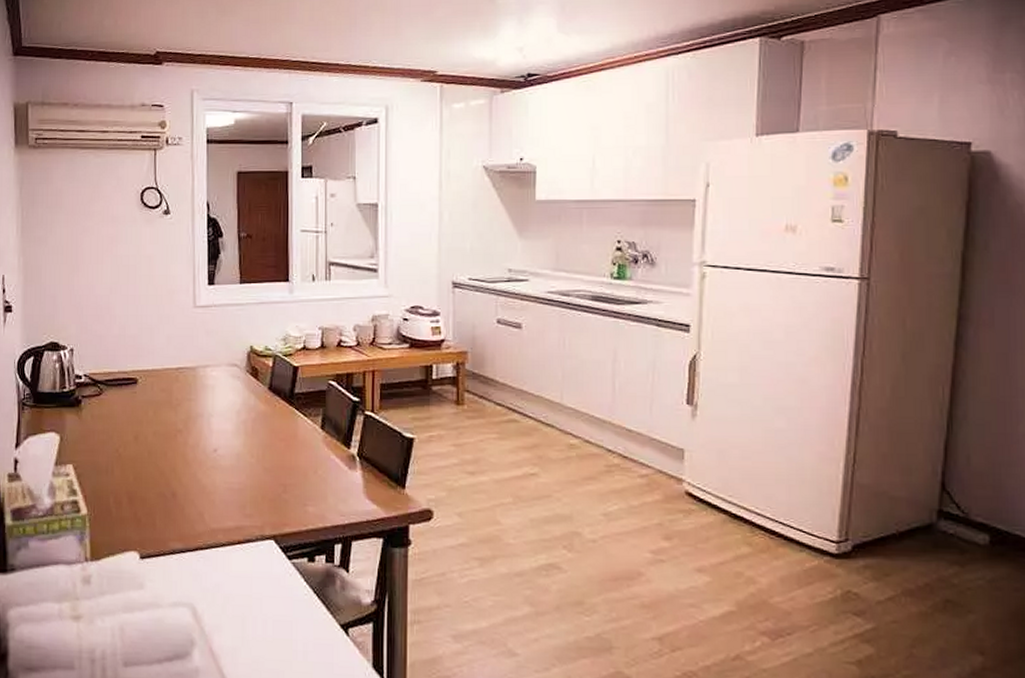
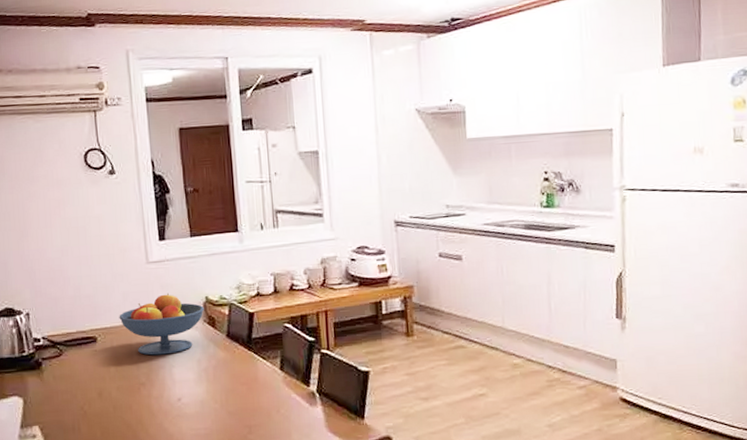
fruit bowl: none [161,339,248,403] -> present [119,293,204,356]

